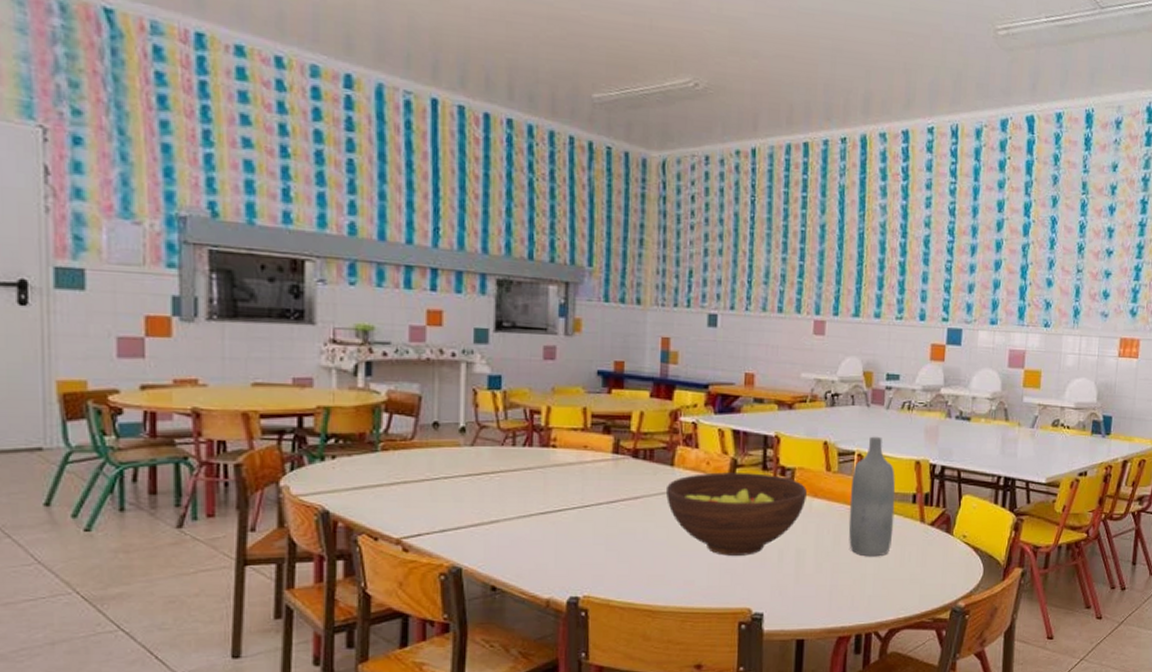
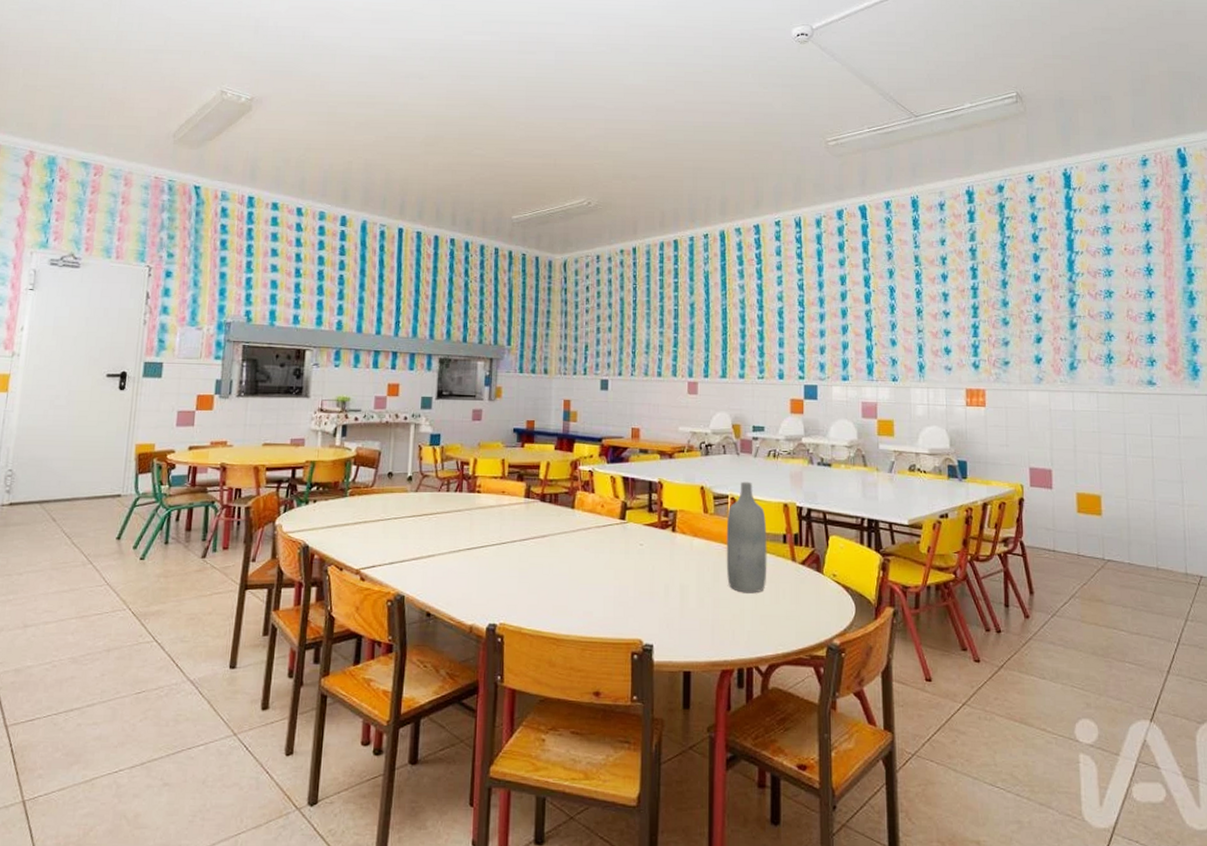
fruit bowl: present [665,472,807,556] -> none [567,514,687,590]

